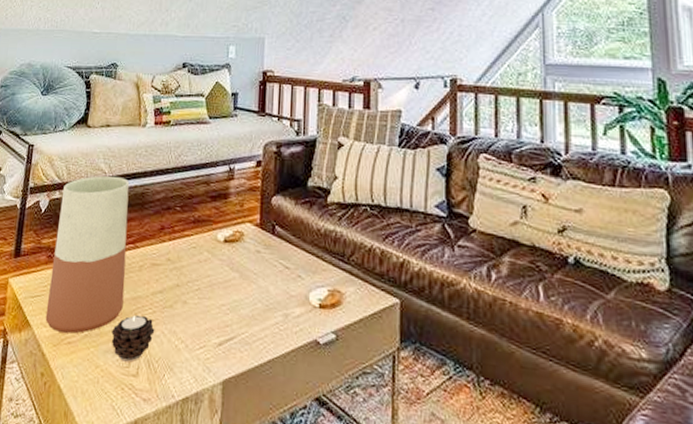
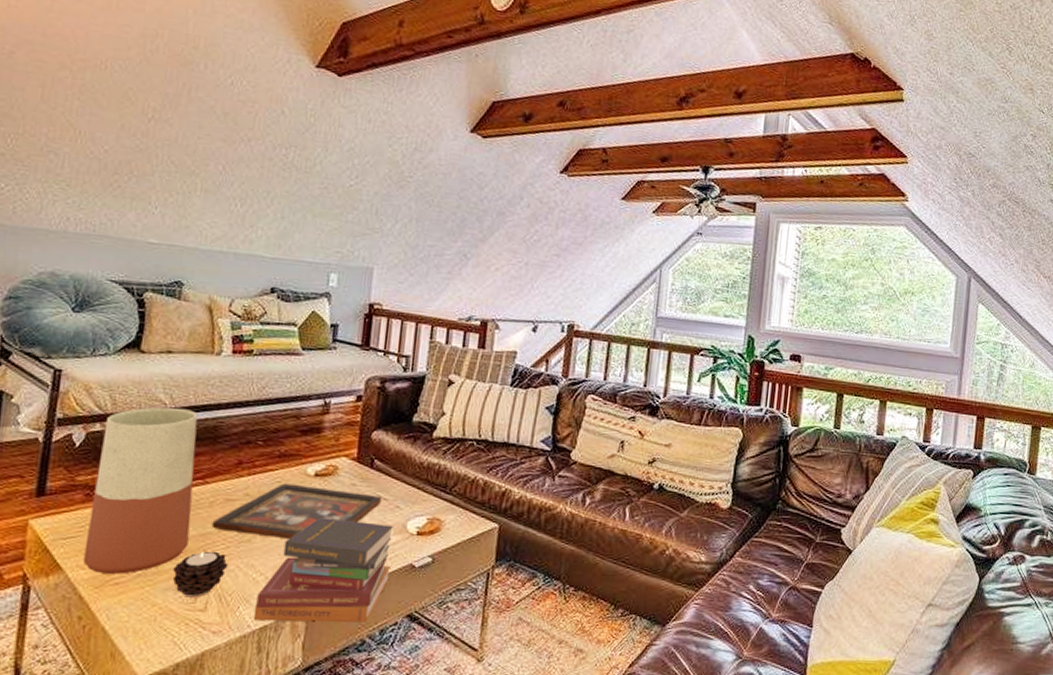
decorative tray: none [141,249,284,306] -> present [211,483,381,539]
books: none [176,285,297,403] -> present [253,517,393,623]

